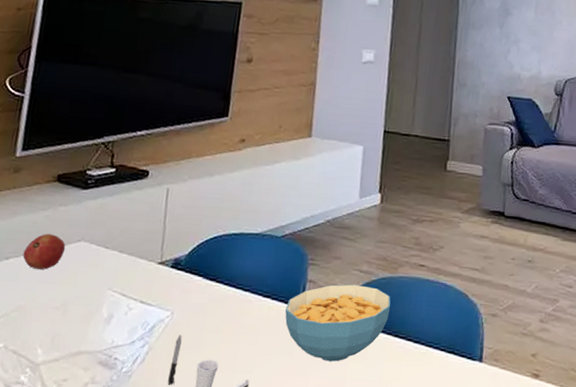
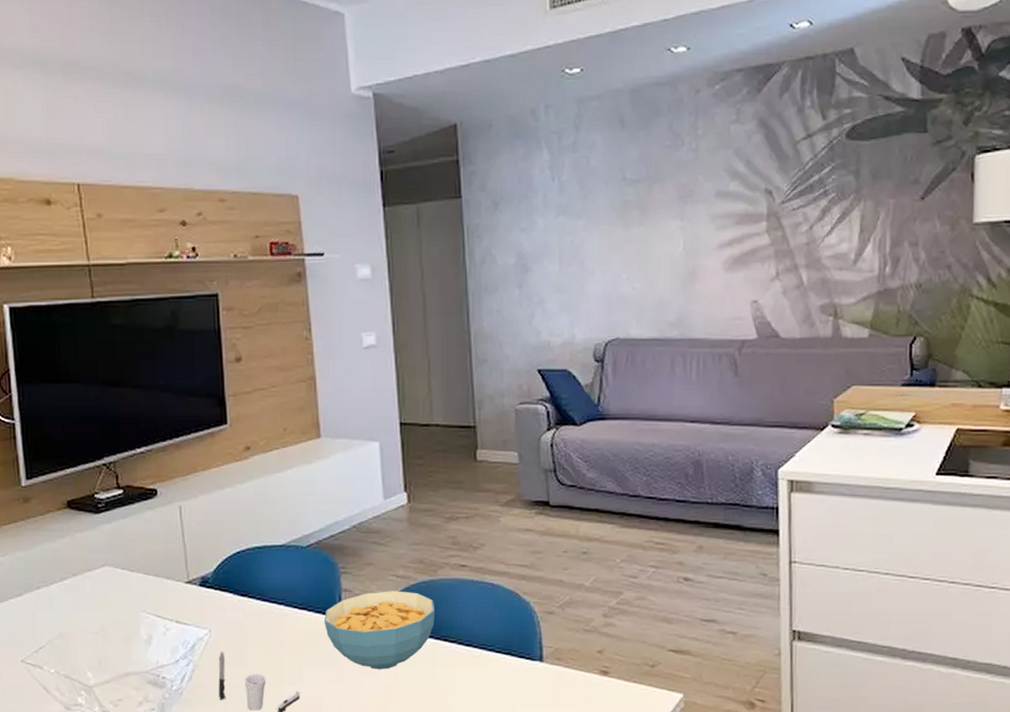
fruit: present [22,234,66,270] -> none [52,561,92,596]

